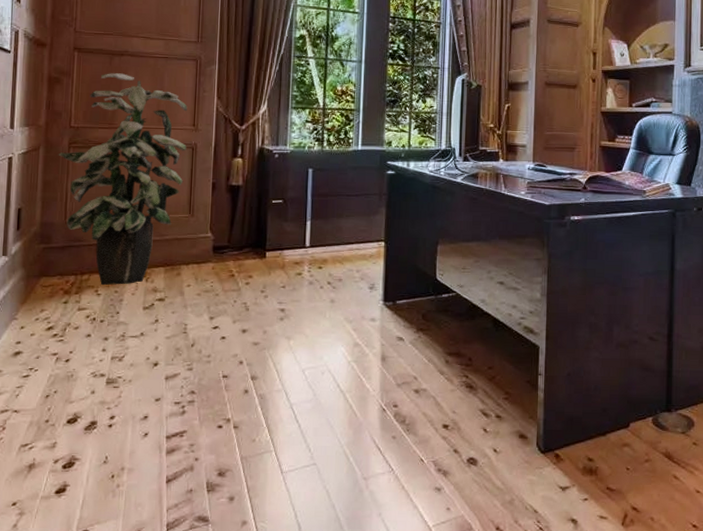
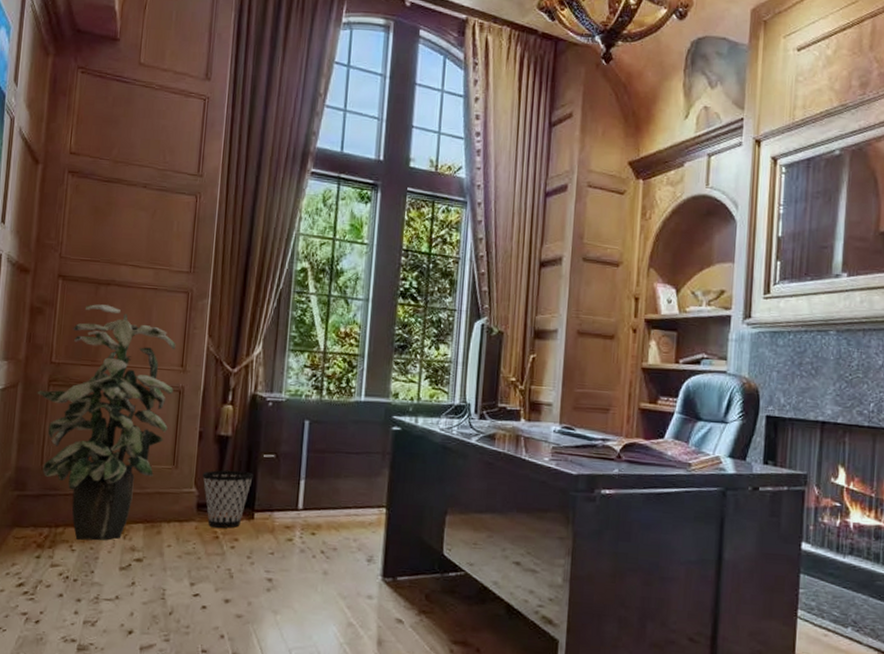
wastebasket: none [217,215,264,267] -> present [202,470,253,528]

